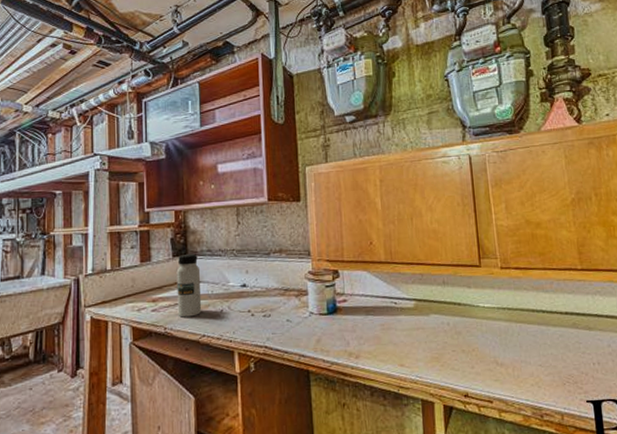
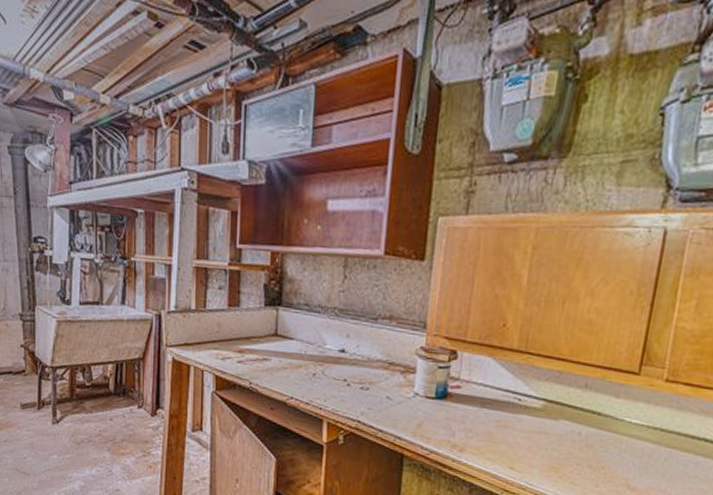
water bottle: present [176,254,202,317] -> none [265,305,295,376]

